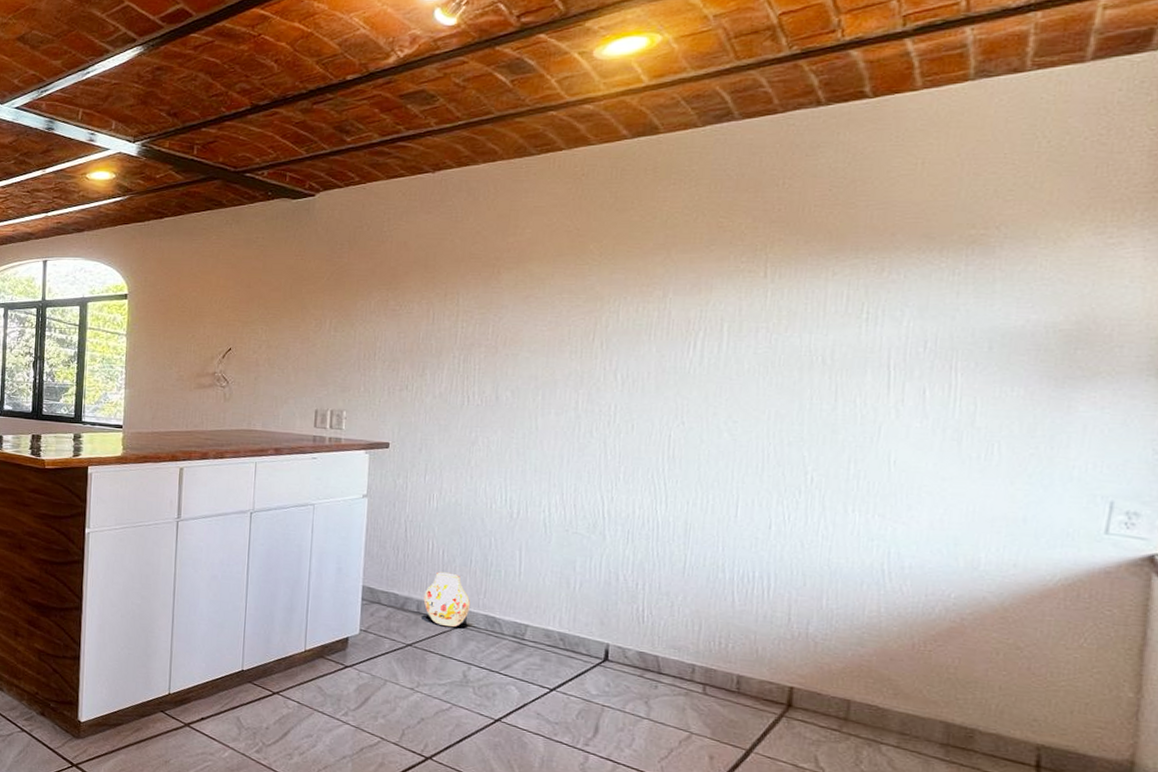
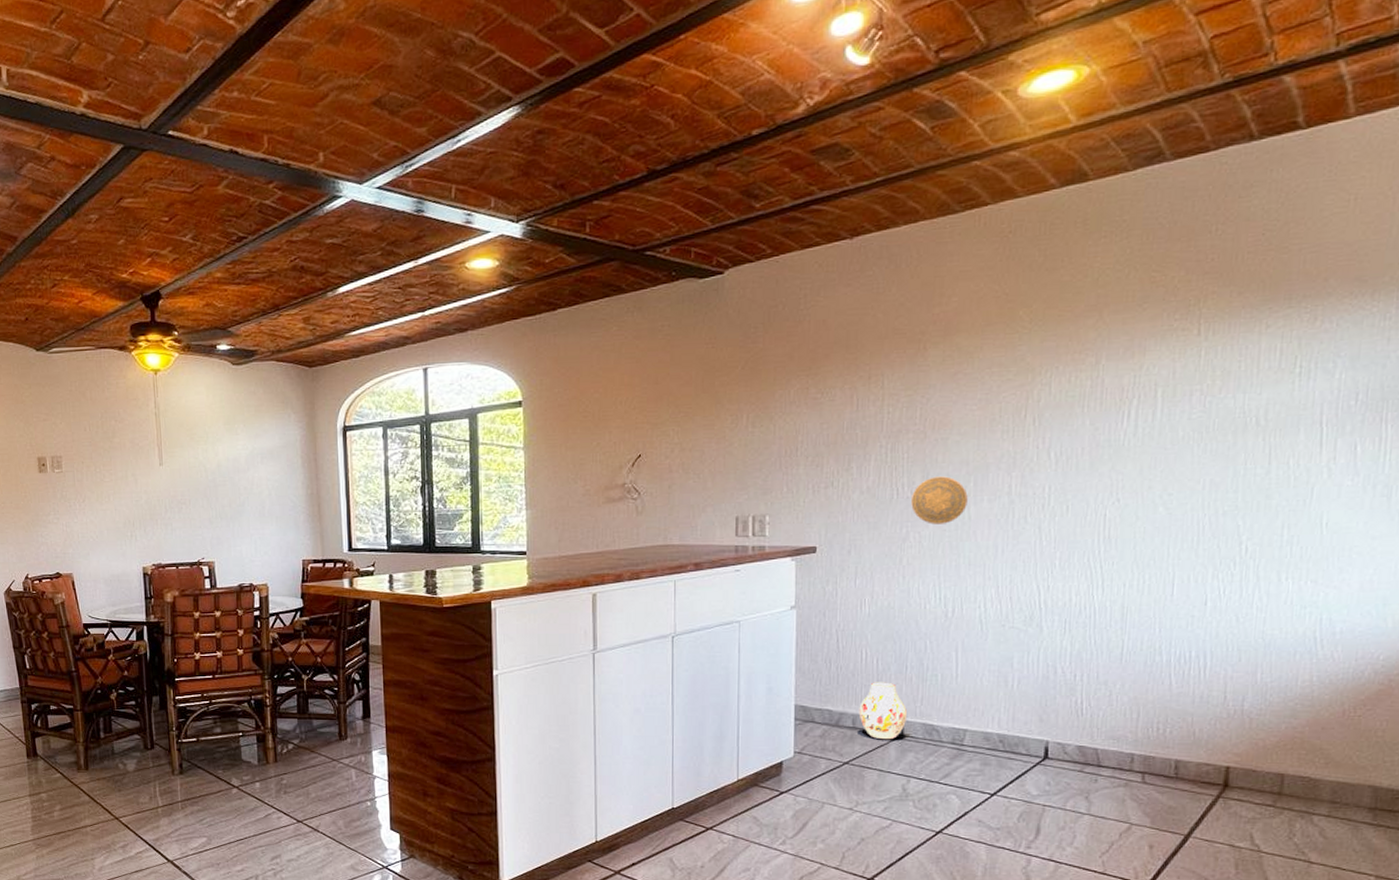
decorative plate: none [481,388,536,432] -> present [911,476,968,525]

